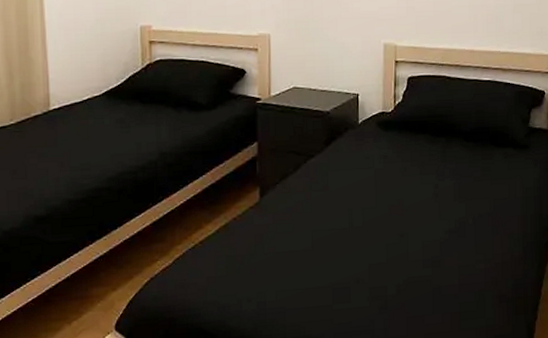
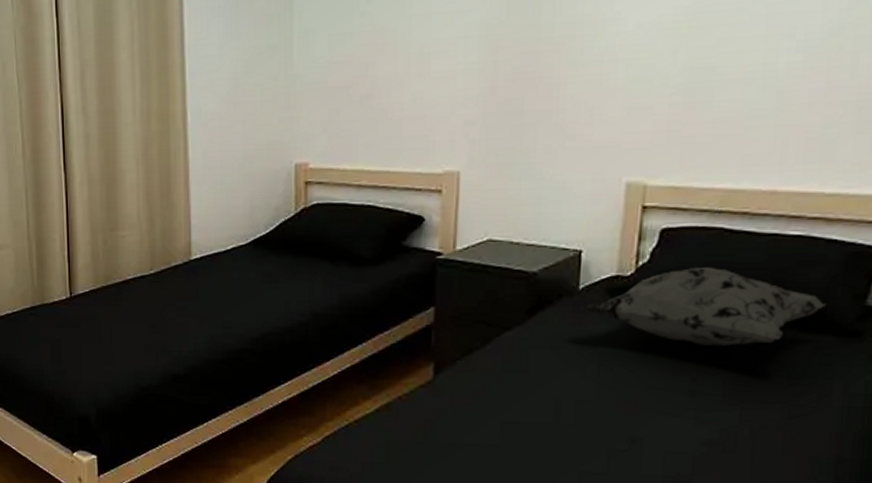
decorative pillow: none [361,104,508,161] -> present [581,268,826,347]

